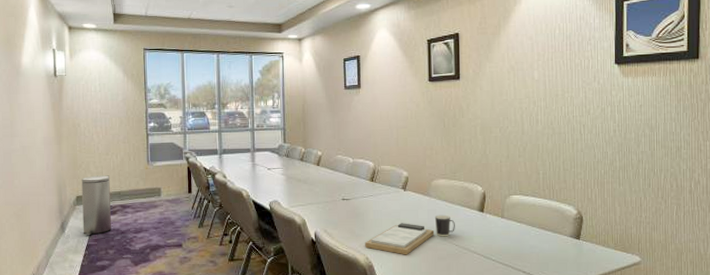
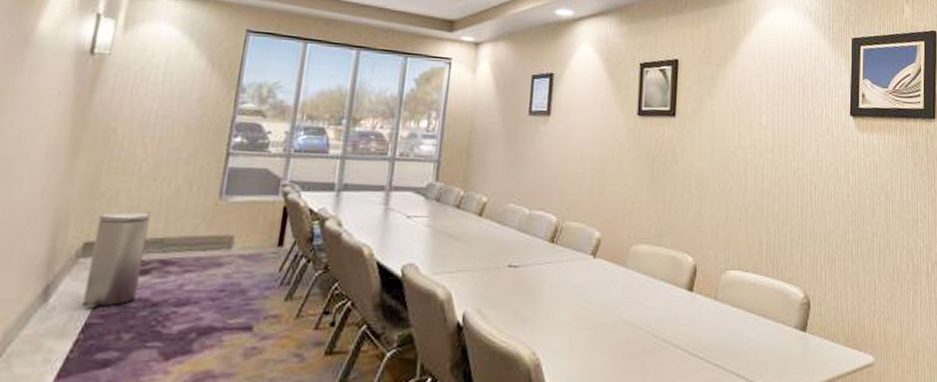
clipboard: present [365,223,435,255] -> none [532,303,629,350]
mug: present [434,215,455,237] -> none [630,293,656,324]

